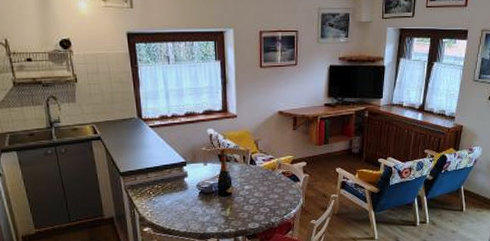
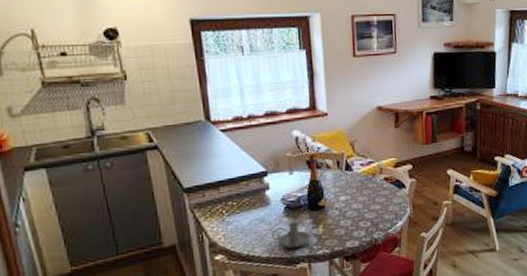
candle holder: none [188,204,220,226] -> present [271,221,311,249]

